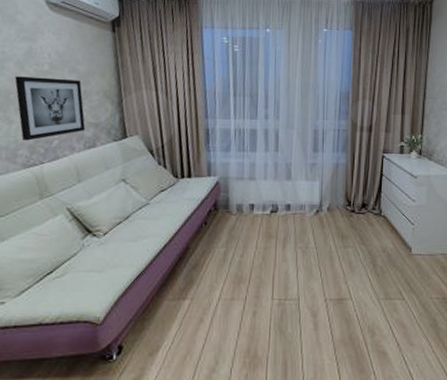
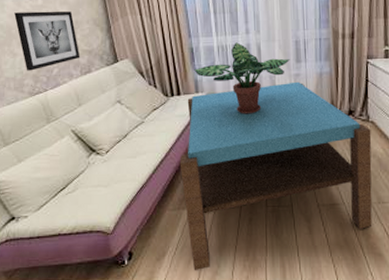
coffee table: none [183,171,383,368] -> present [179,81,373,271]
potted plant: none [208,127,307,202] -> present [194,42,290,114]

